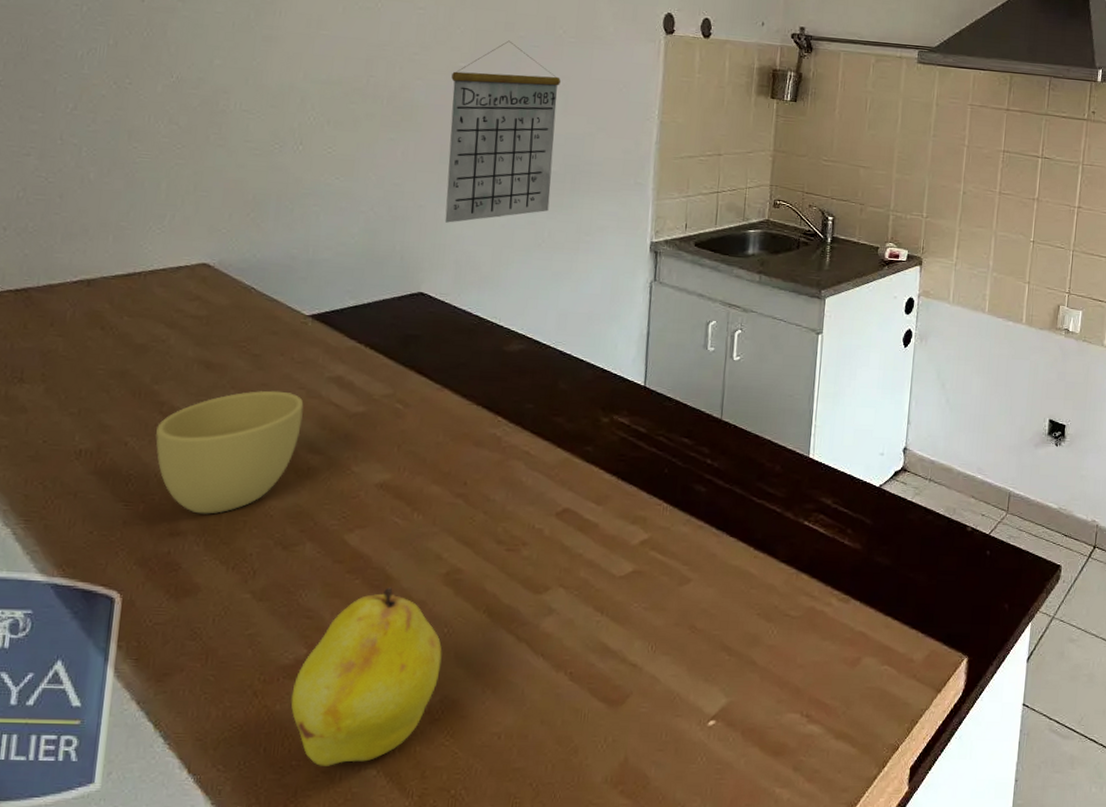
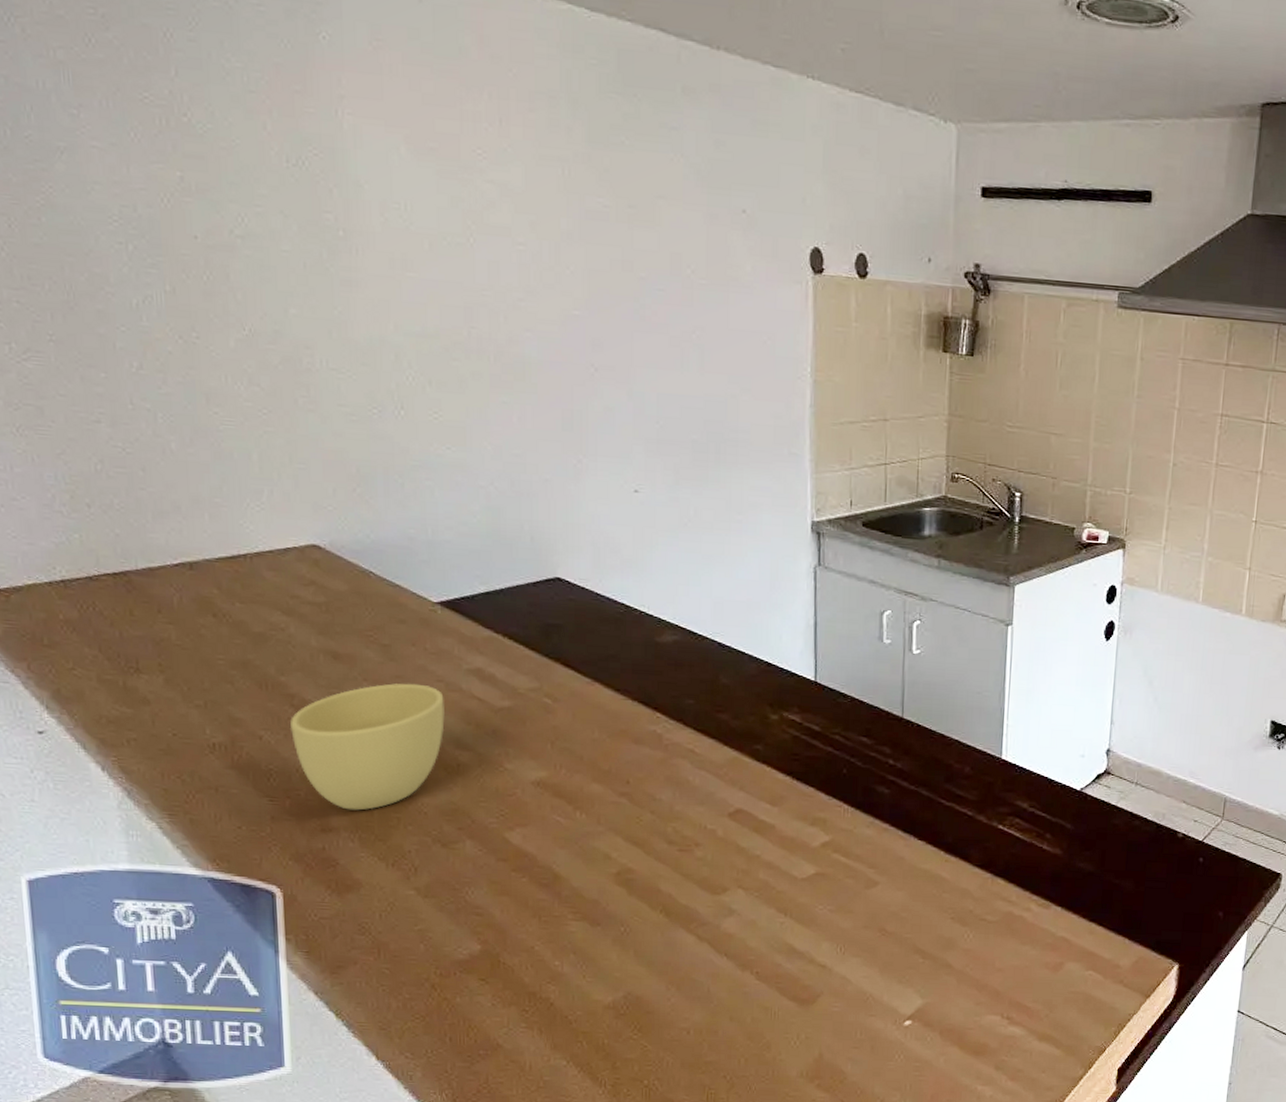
fruit: present [290,587,442,766] -> none [470,886,621,1056]
calendar: present [445,40,561,223] -> none [566,283,693,500]

